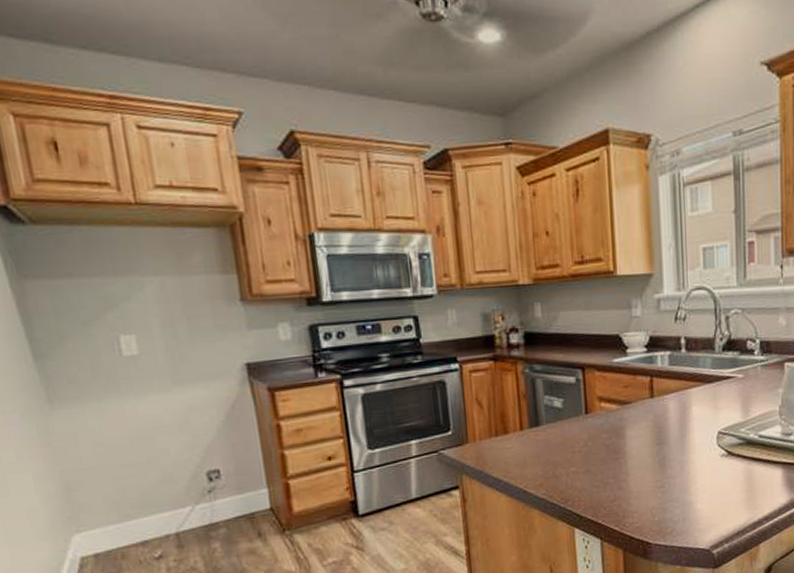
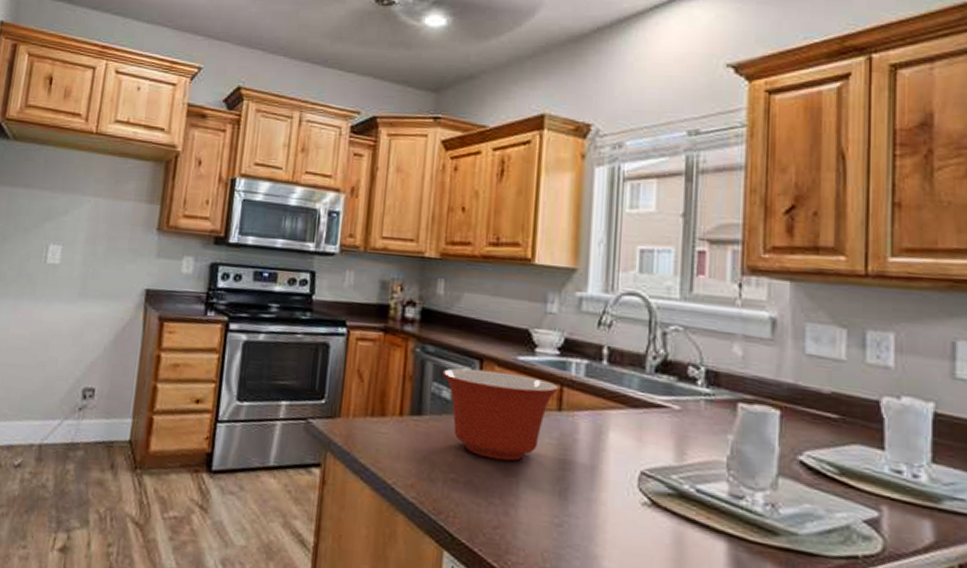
mixing bowl: none [551,374,650,449] -> present [442,368,559,461]

